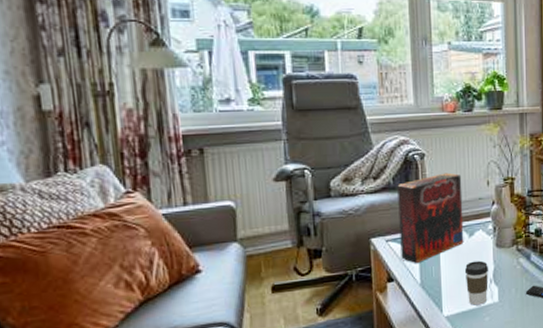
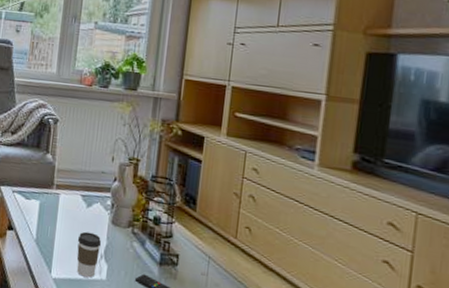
board game: present [397,172,464,263] -> none [23,140,89,219]

